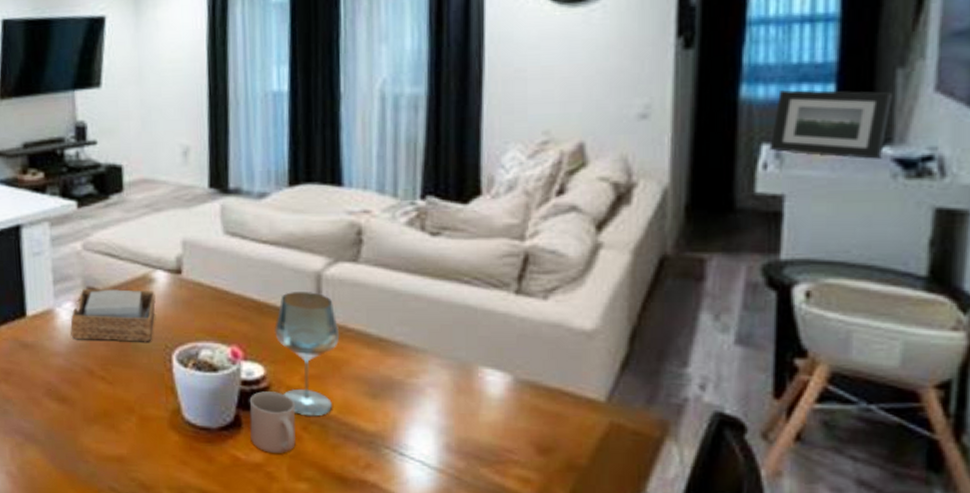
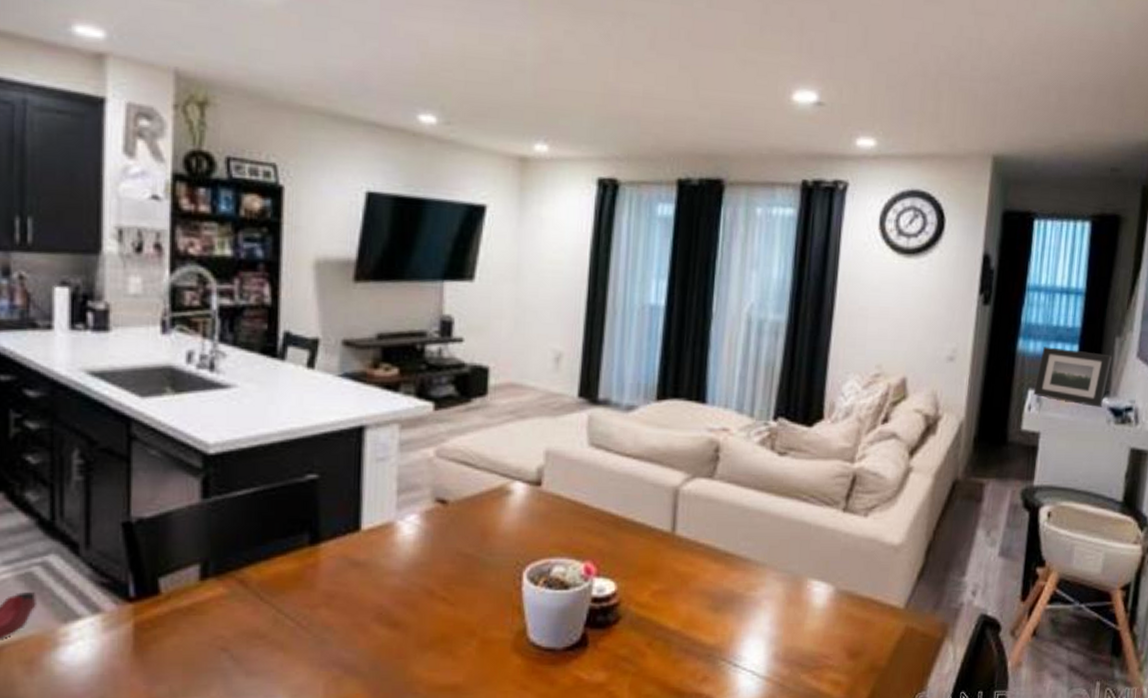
napkin holder: present [70,289,156,342] -> none [412,500,511,559]
cup: present [249,391,296,454] -> none [595,608,643,673]
wine glass: present [274,292,340,417] -> none [629,507,691,632]

